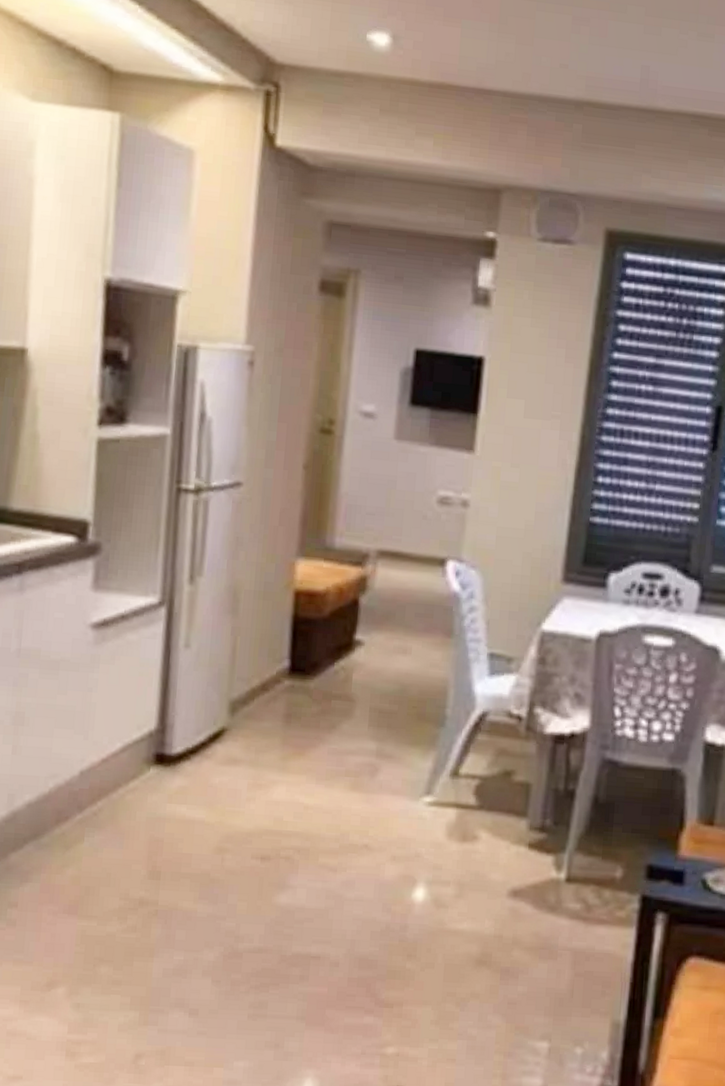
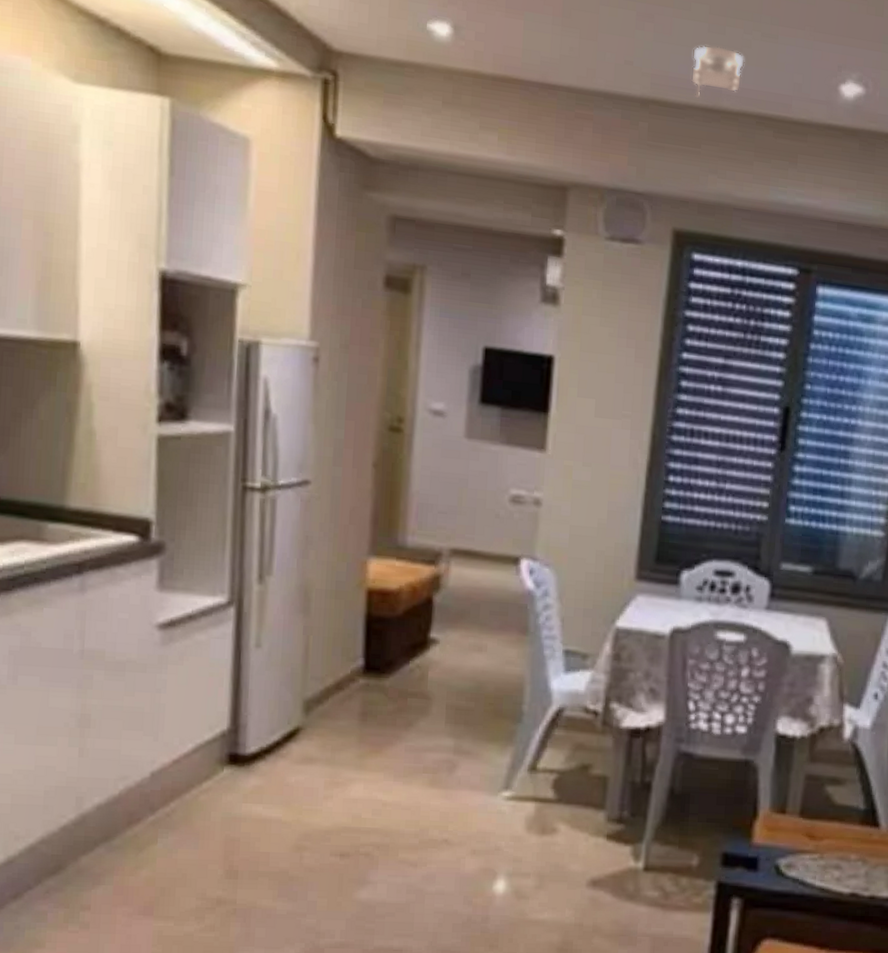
smoke detector: none [626,46,680,98] -> present [691,45,744,98]

